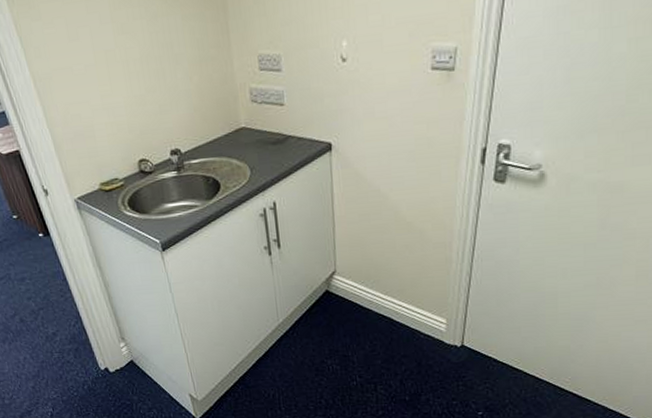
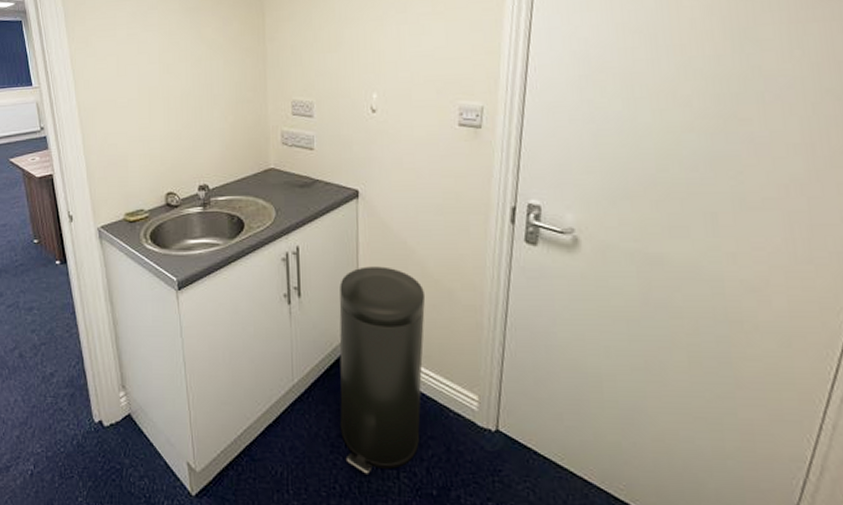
pedal bin: none [317,214,399,389] -> present [339,266,426,474]

